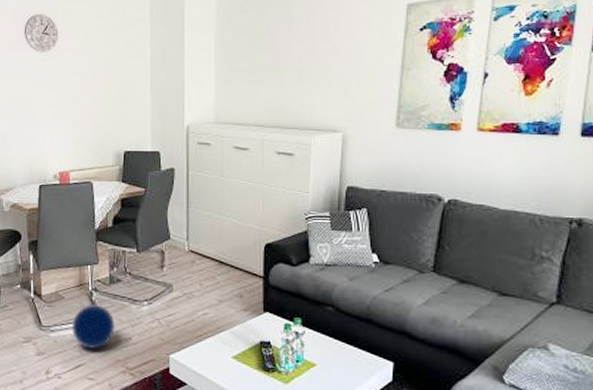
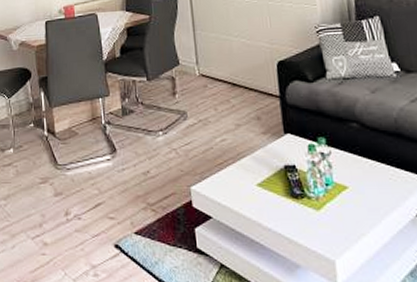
ball: present [71,305,115,349] -> none [87,139,132,185]

